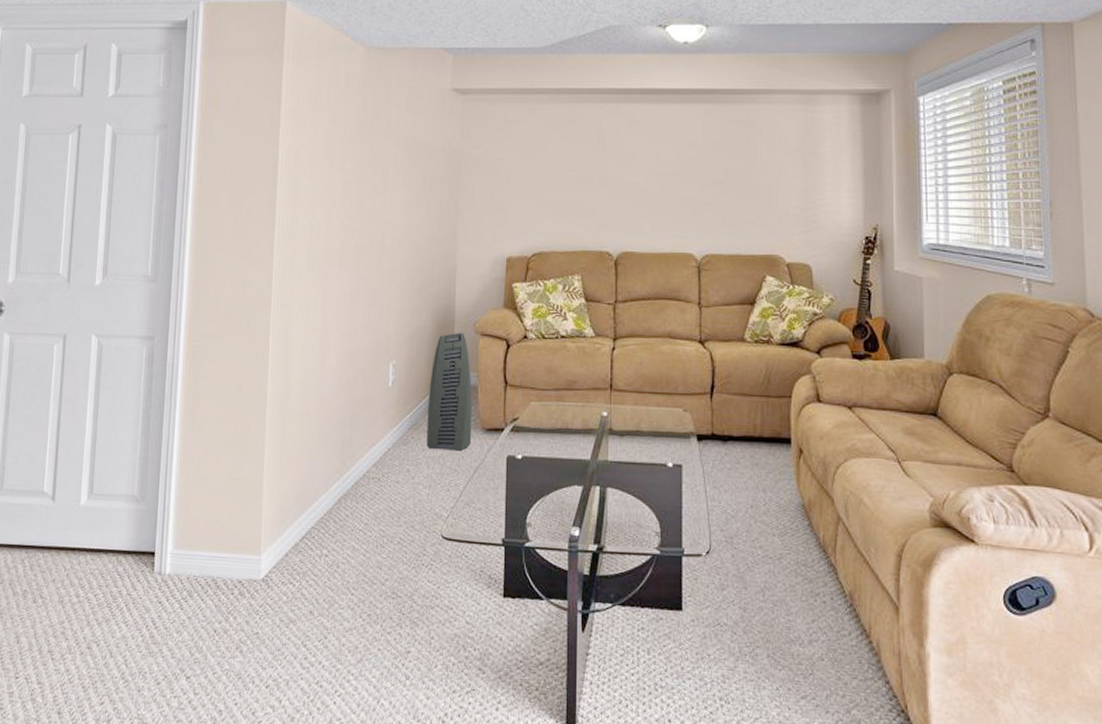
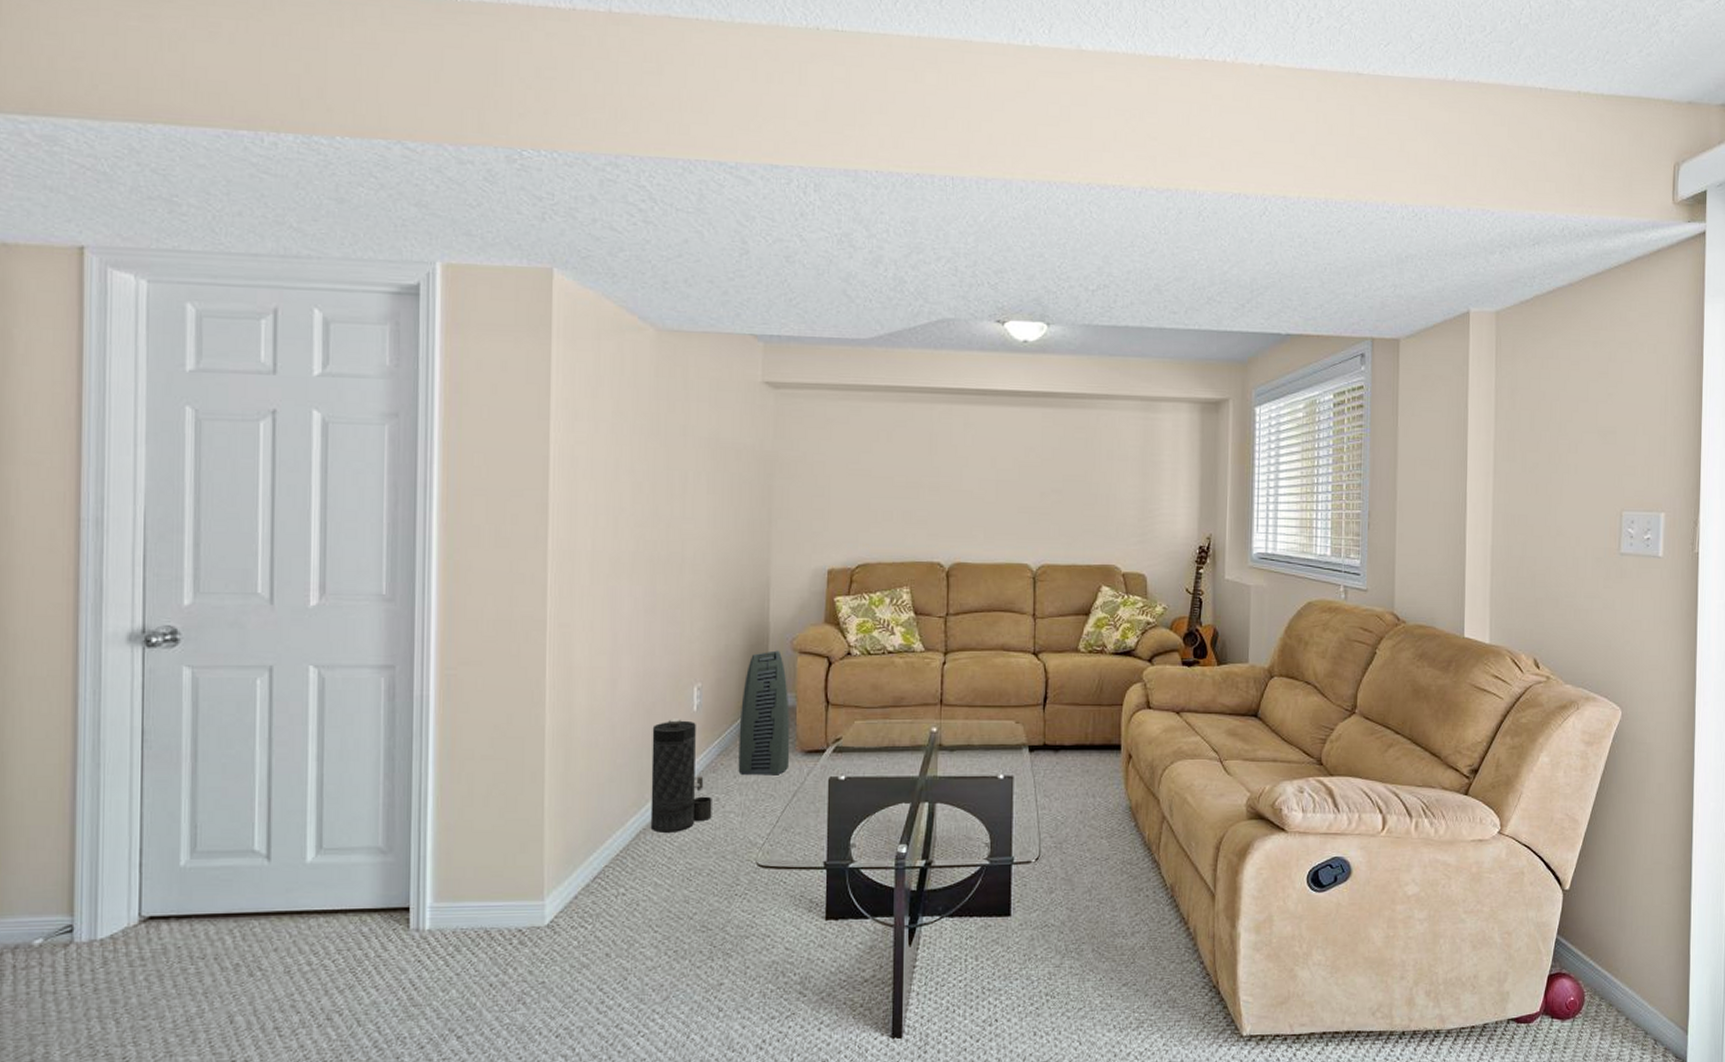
canister: none [350,393,404,500] -> present [650,719,712,833]

